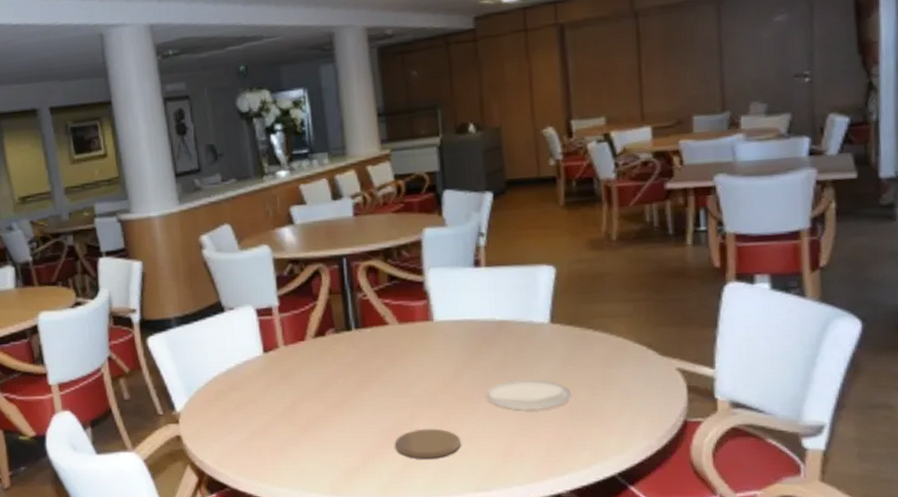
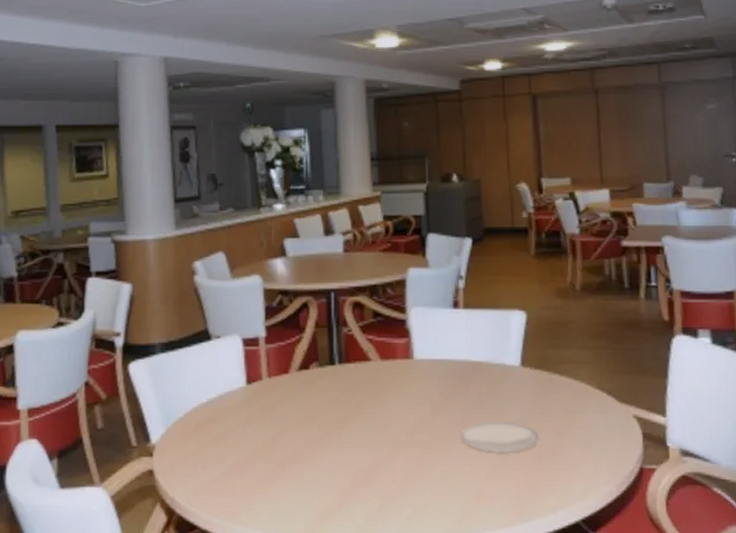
saucer: present [394,428,460,459] -> none [371,469,434,501]

